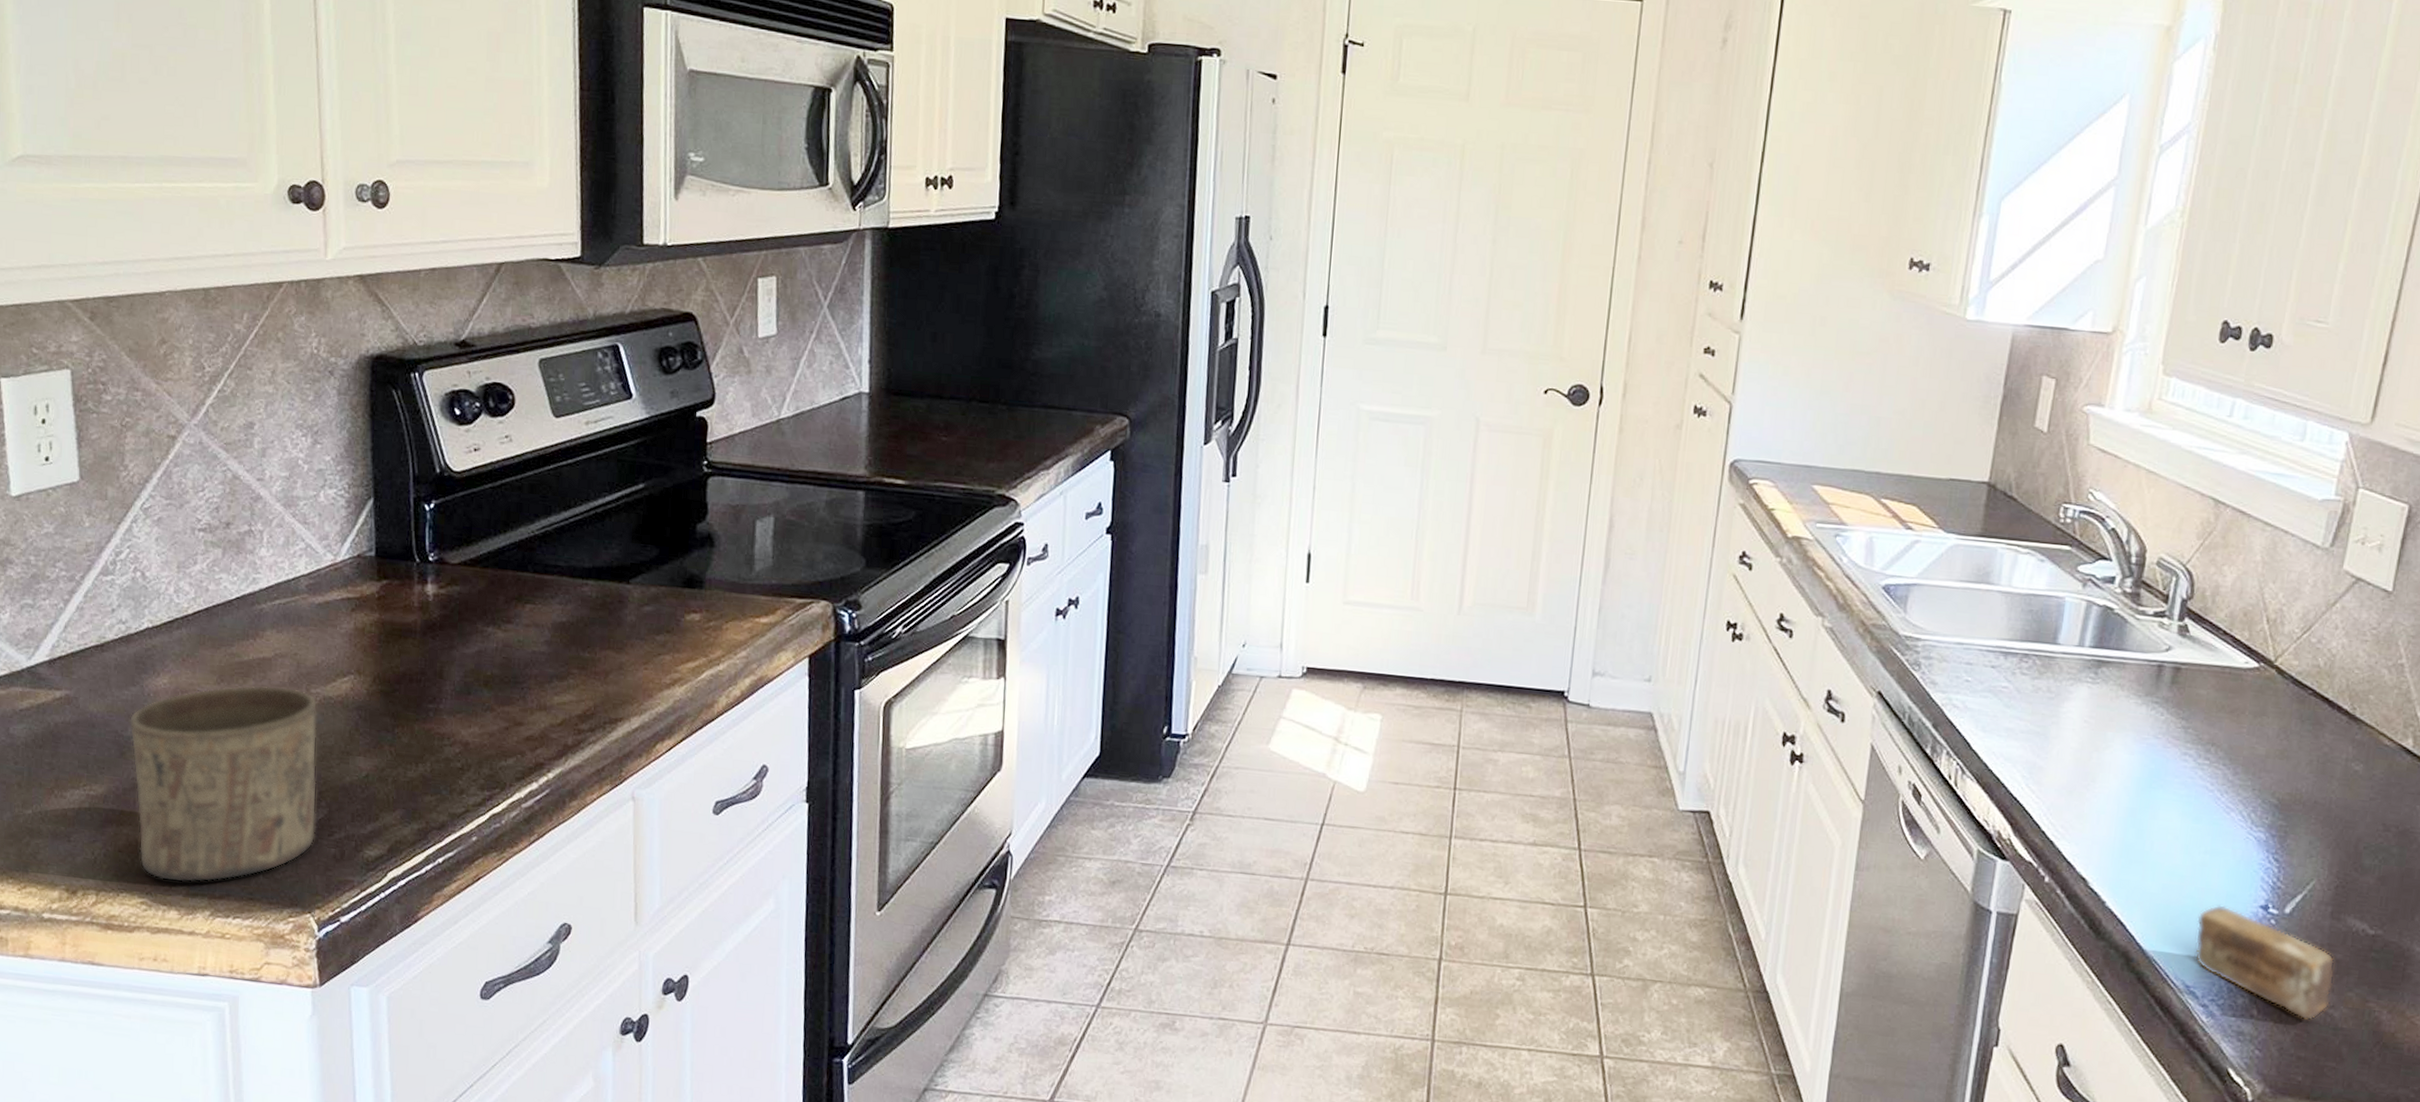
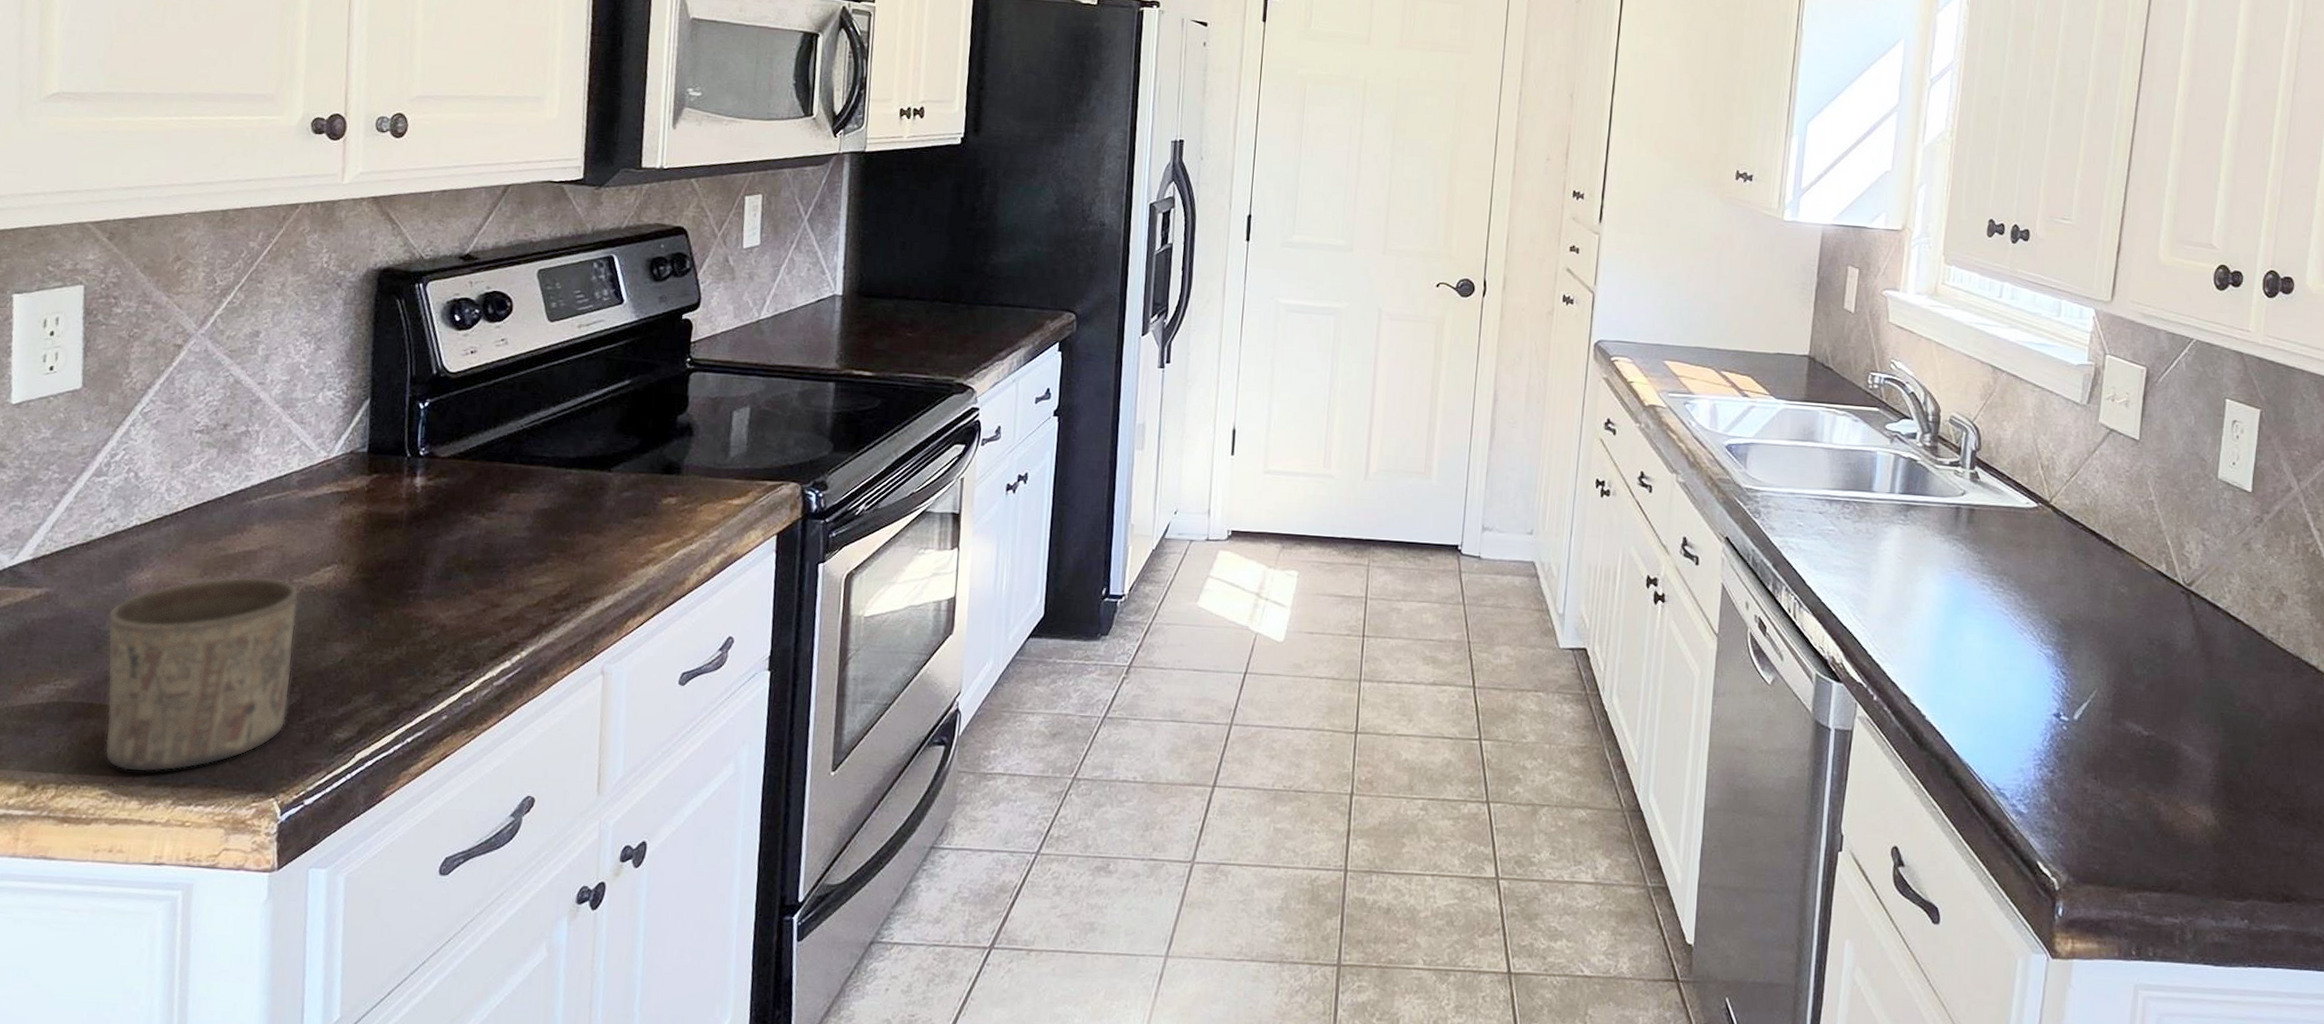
soap bar: present [2194,905,2334,1021] -> none [2002,715,2118,815]

